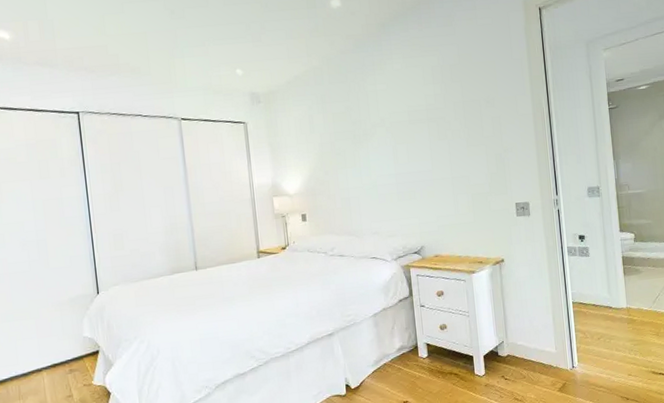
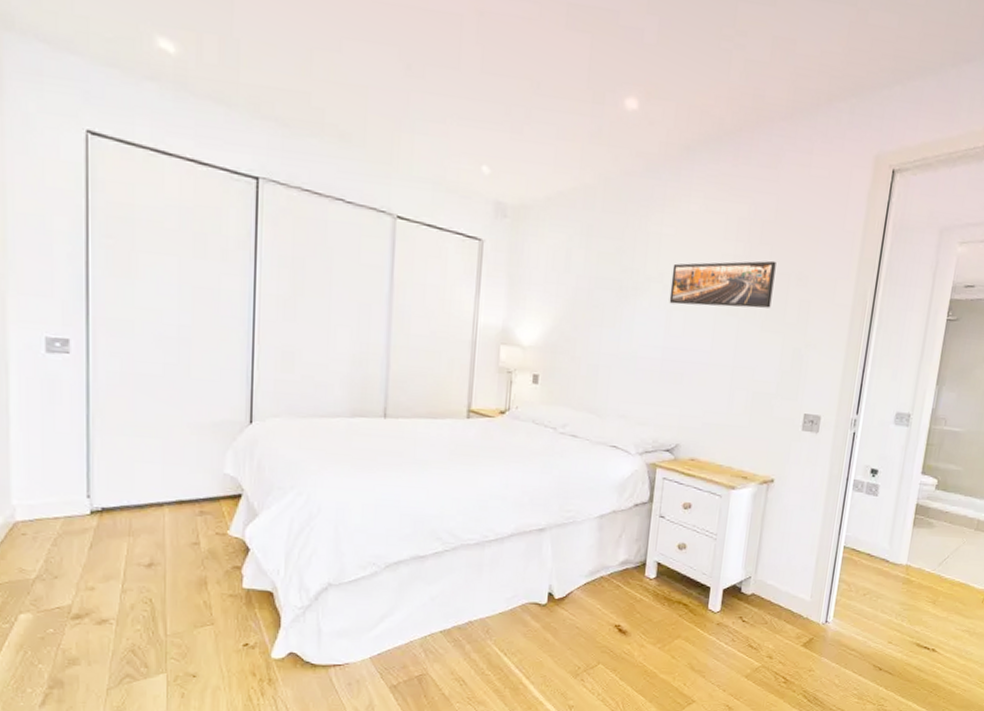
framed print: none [390,92,471,140] -> present [669,260,776,308]

